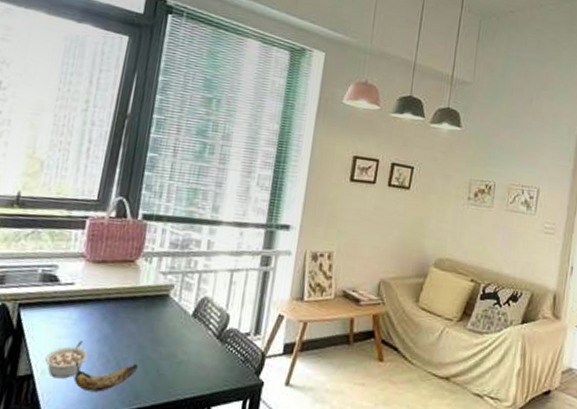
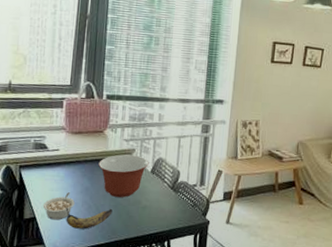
mixing bowl: none [124,291,191,349] -> present [98,154,149,198]

